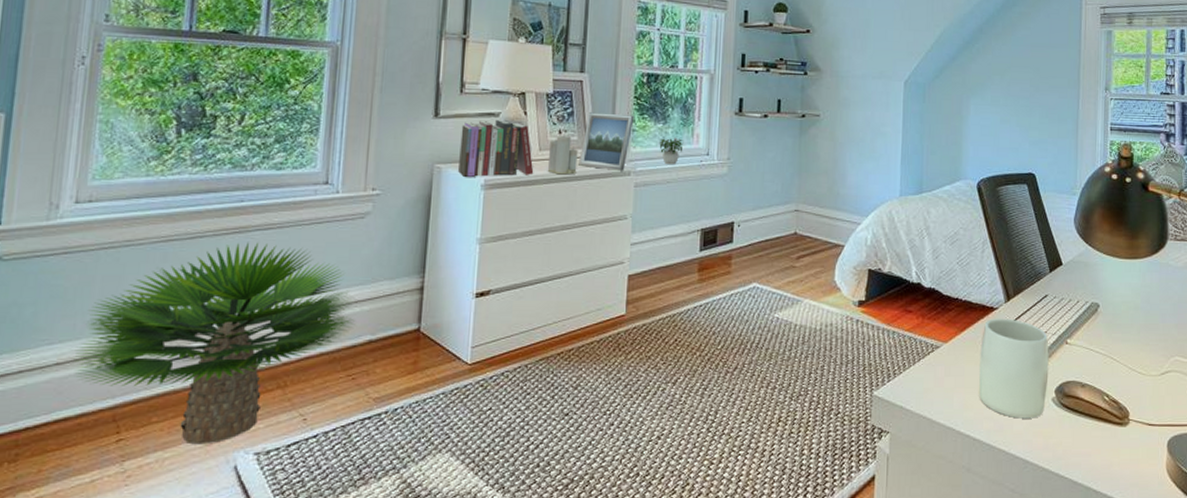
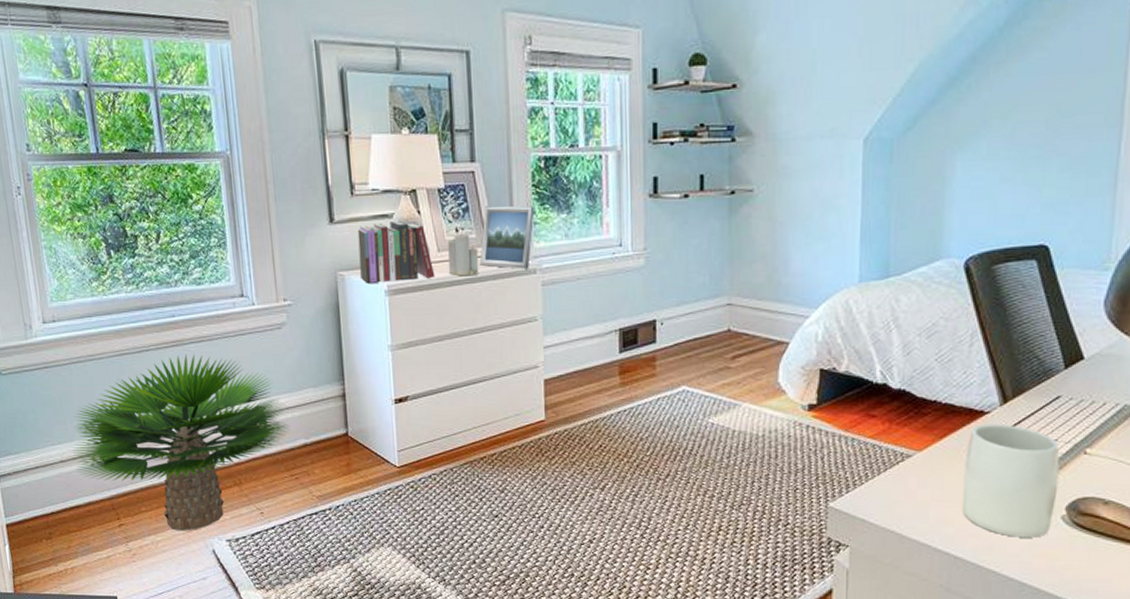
potted flower: present [659,137,684,165] -> none [564,227,592,260]

